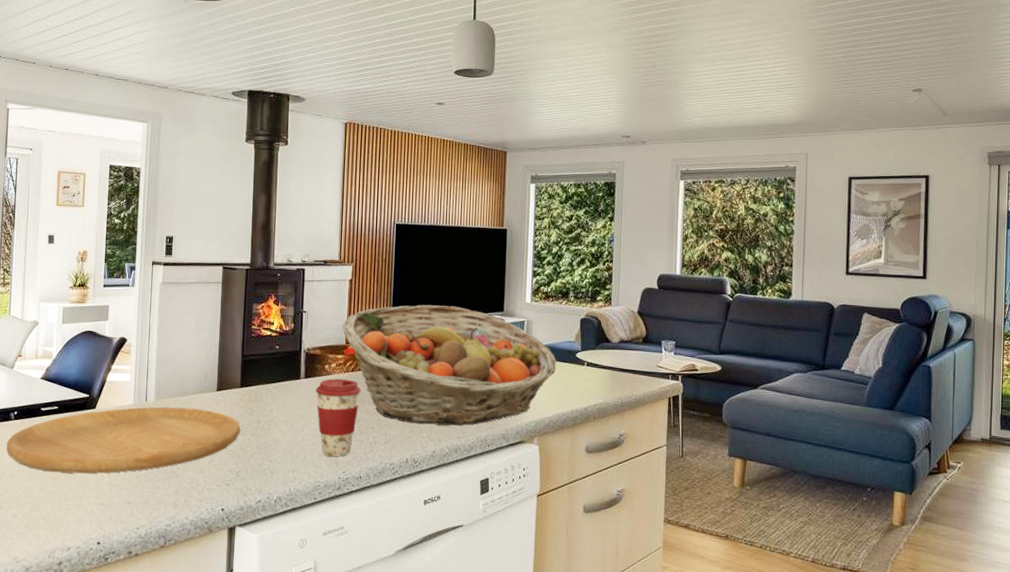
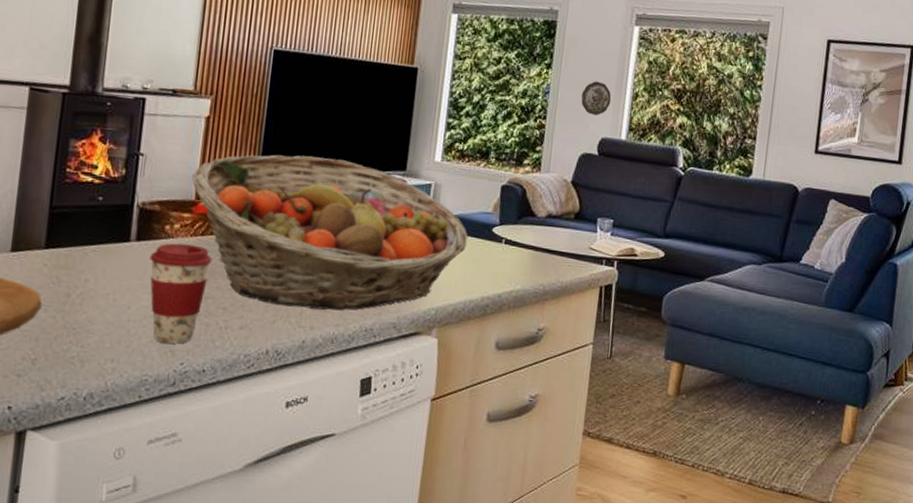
decorative plate: none [640,228,665,257] -> present [581,81,612,116]

